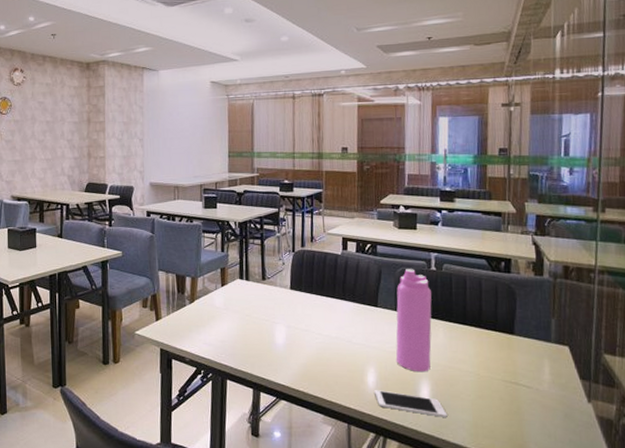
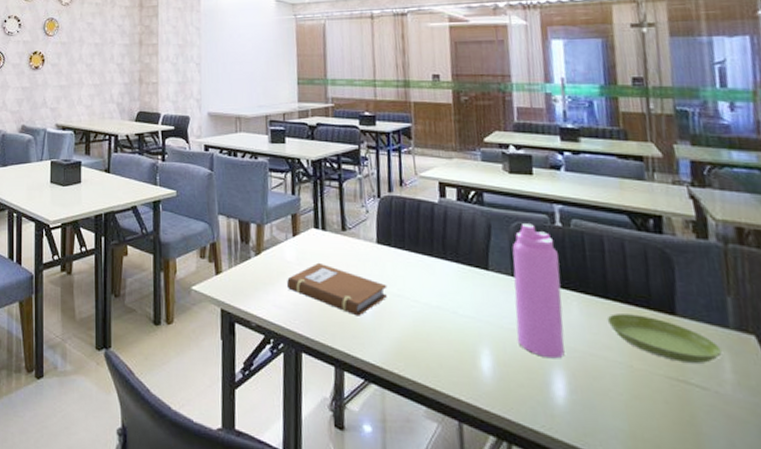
notebook: none [216,307,297,348] -> present [287,262,388,316]
cell phone: present [374,390,448,418] -> none [491,378,593,424]
saucer: none [464,335,544,369] -> present [607,314,722,363]

